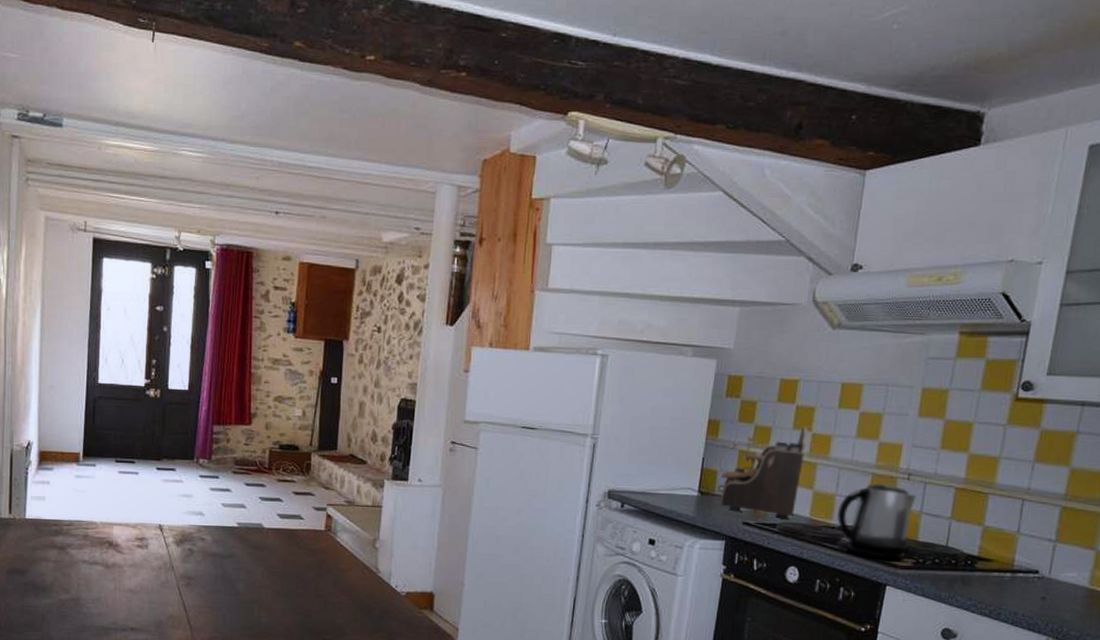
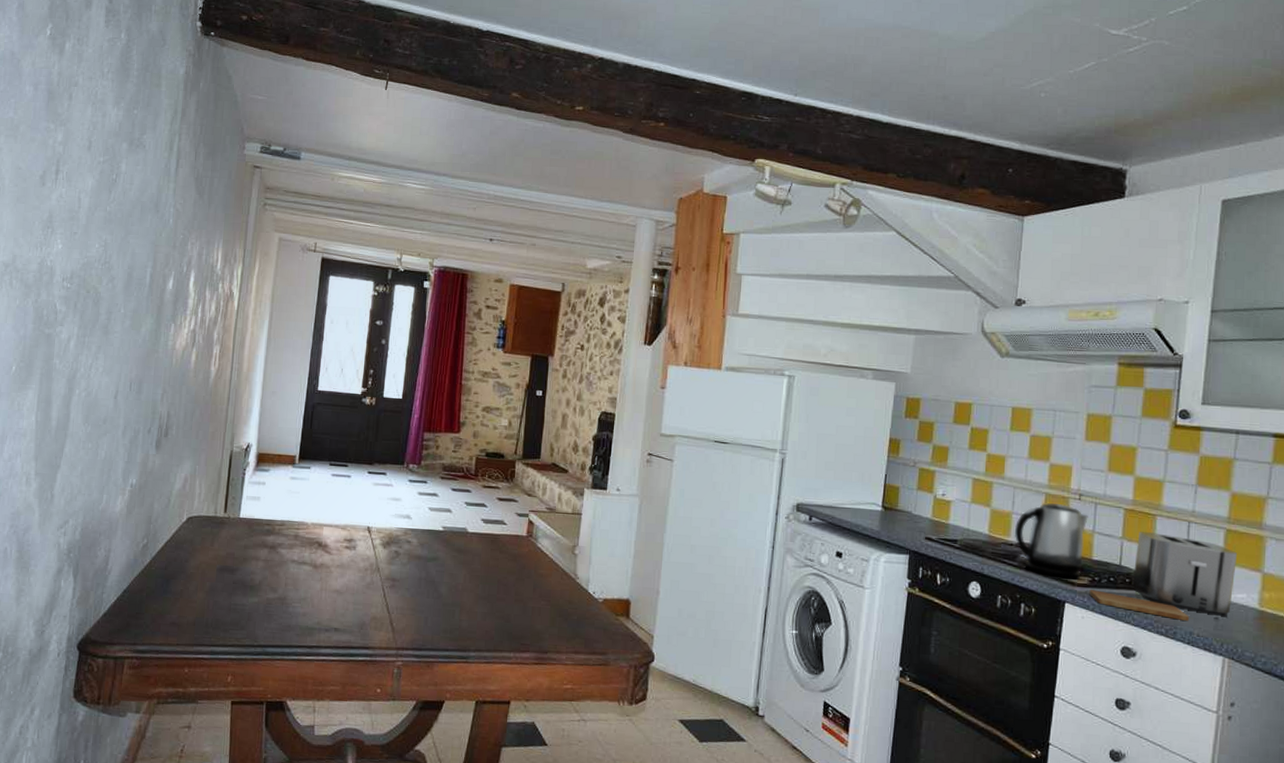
spice rack: present [717,426,808,519] -> none [899,446,983,535]
cutting board: none [912,571,1016,602] -> present [1089,589,1190,622]
toaster: none [957,510,1071,597] -> present [1132,531,1237,618]

